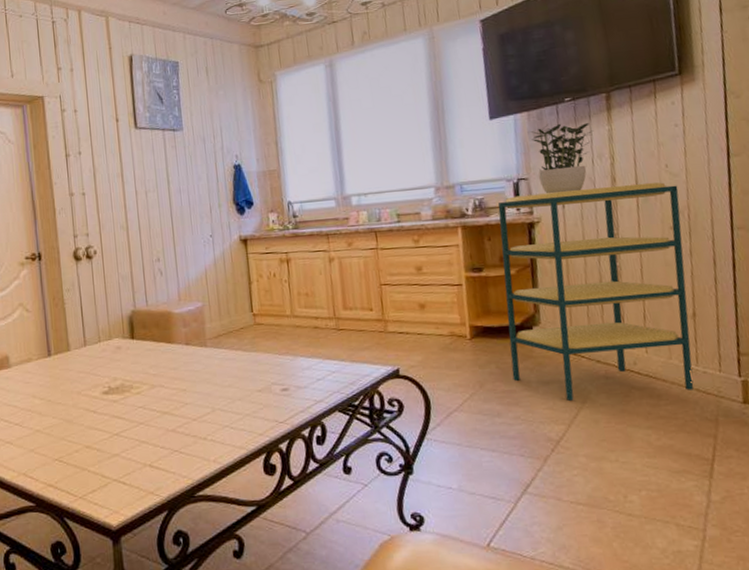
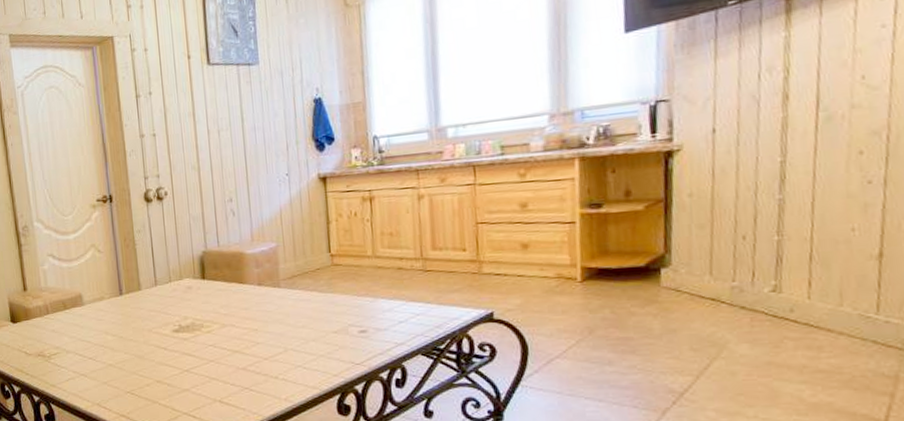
shelving unit: present [498,182,694,401] -> none [627,97,877,350]
potted plant: present [530,123,593,194] -> none [677,30,764,118]

